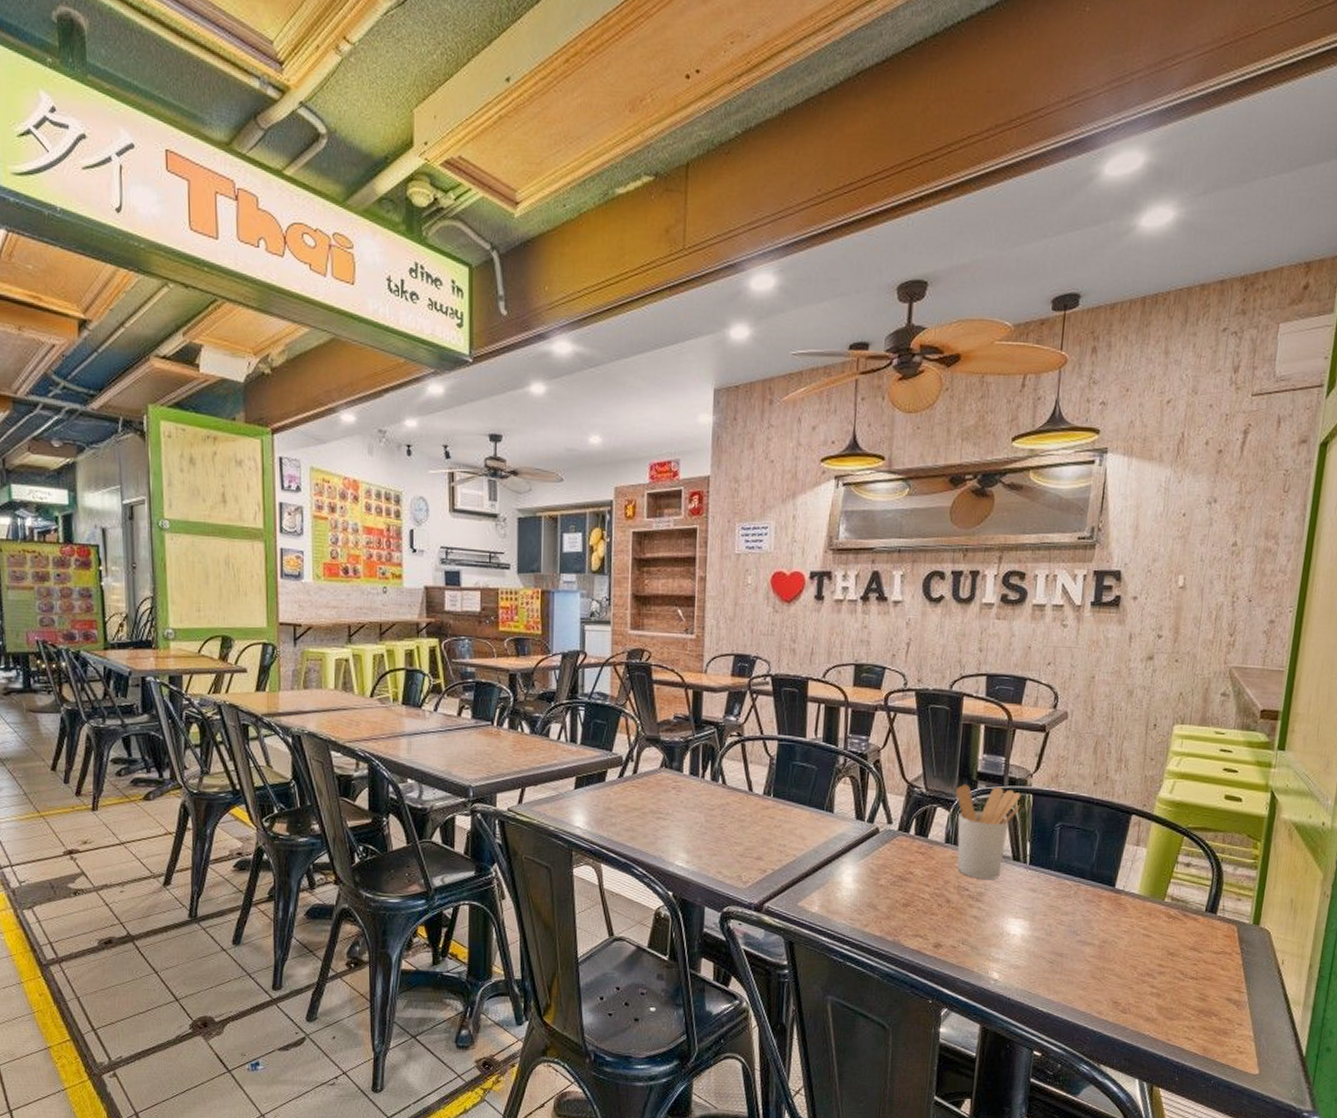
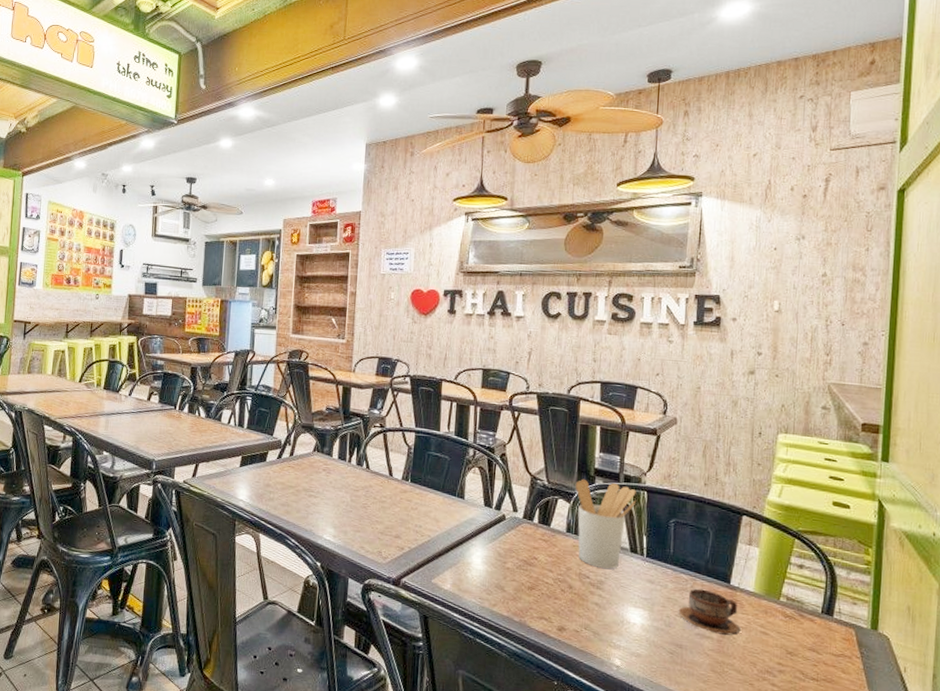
cup: none [1060,894,1124,941] -> present [678,588,742,636]

